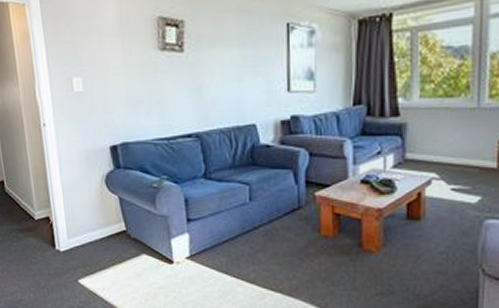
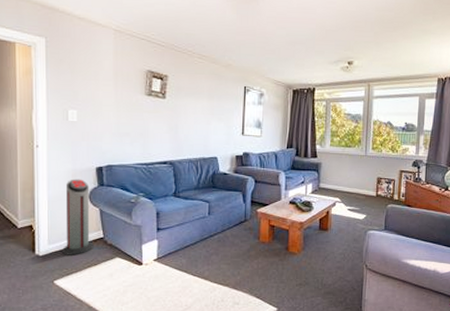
air purifier: none [79,161,116,251] -> present [62,179,94,255]

